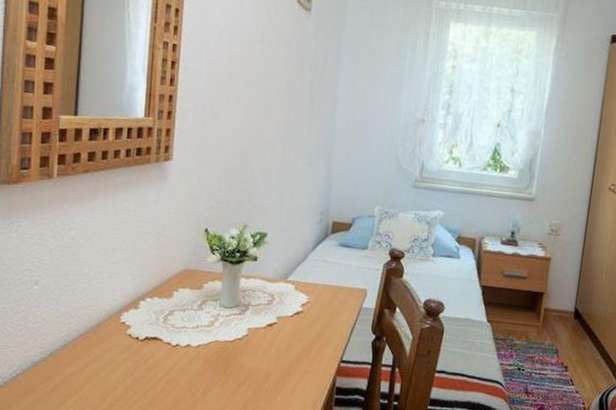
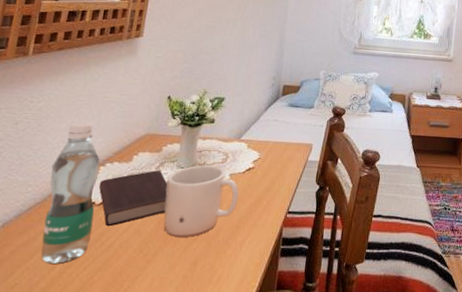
bottle: none [90,252,140,397] -> present [41,121,101,265]
book: none [141,308,212,363] -> present [98,170,168,227]
mug: none [209,305,288,379] -> present [163,165,239,237]

